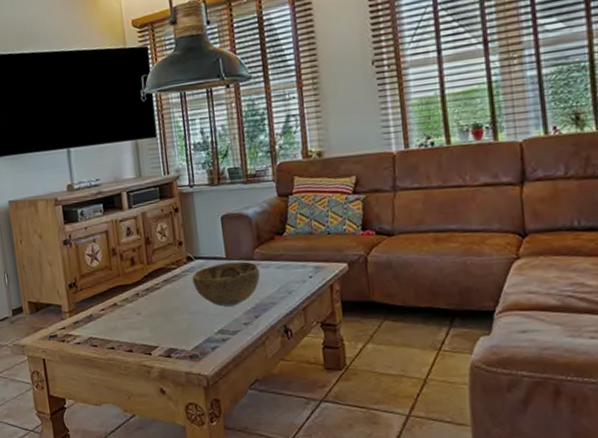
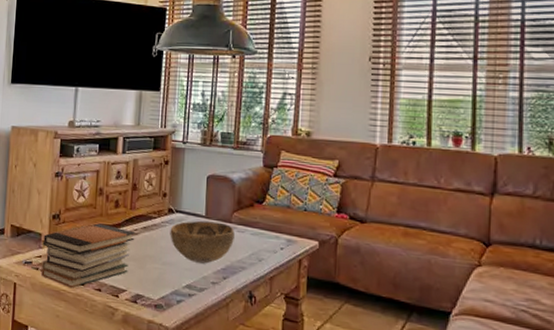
book stack: none [63,284,158,354] -> present [41,223,135,288]

